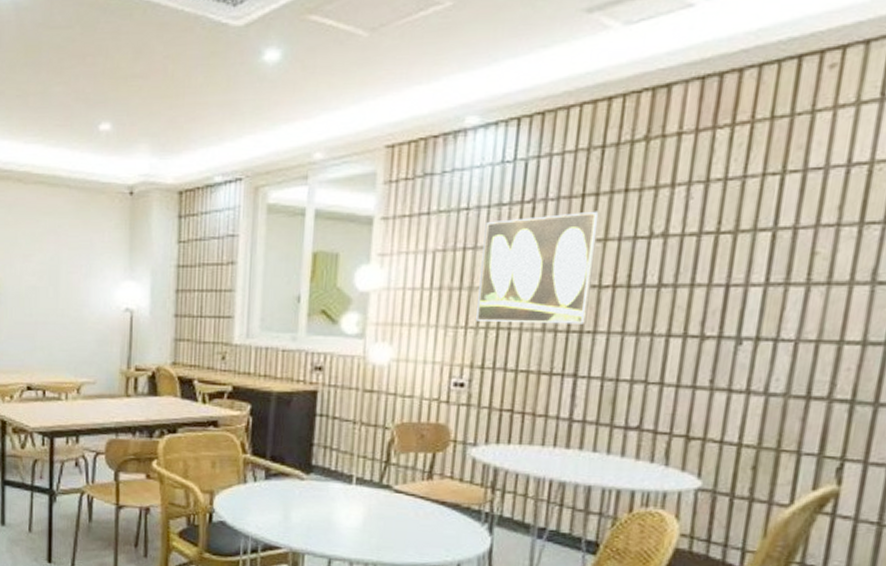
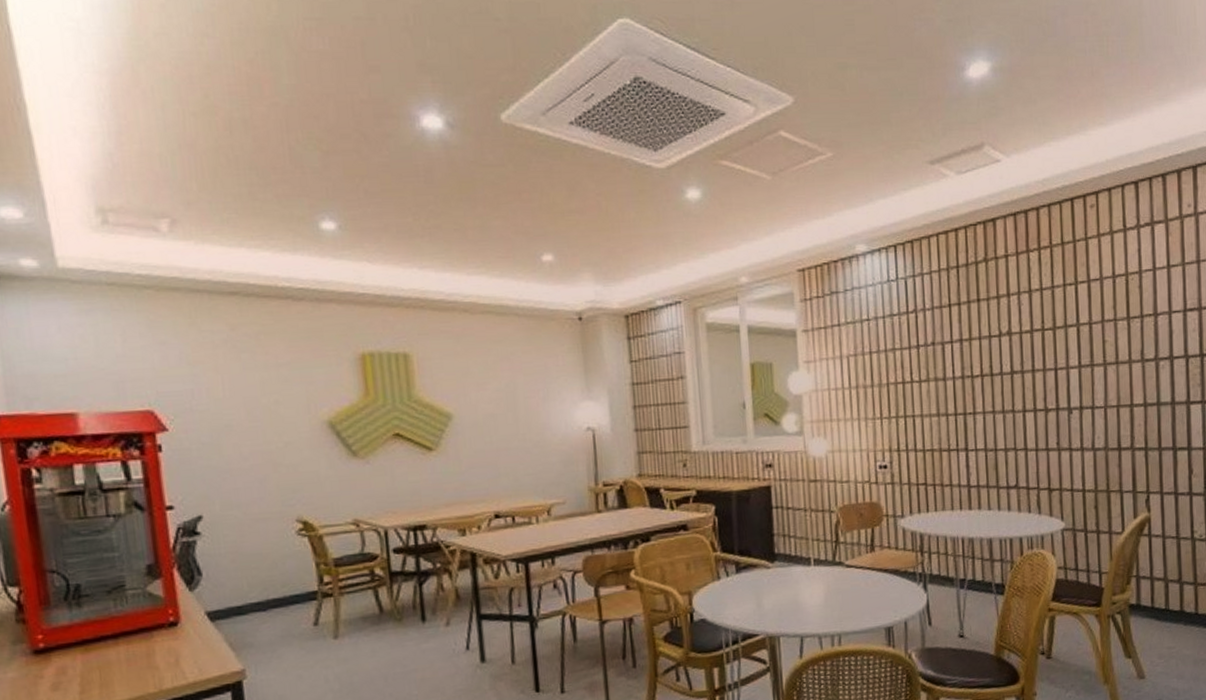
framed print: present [476,211,601,324] -> none [883,317,967,412]

